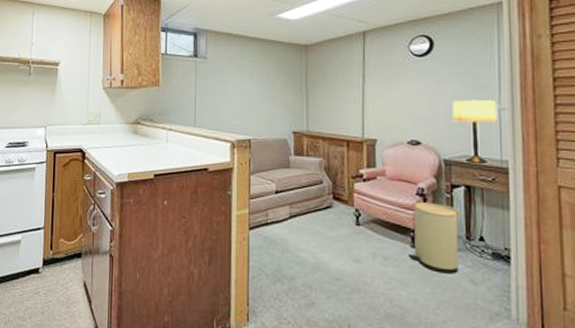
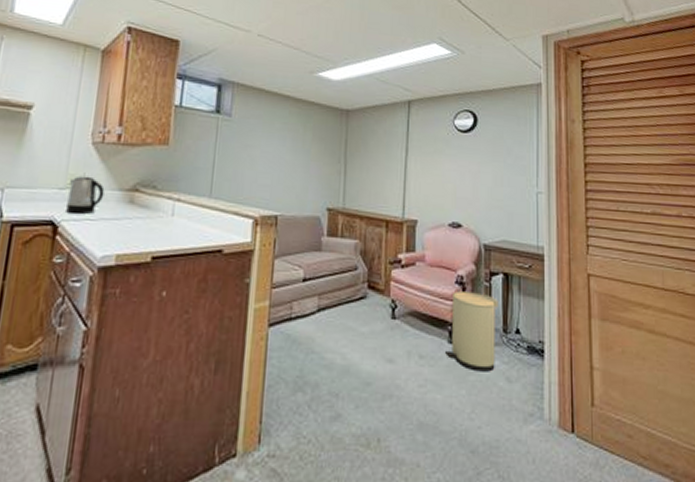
kettle: none [90,114,115,143] -> present [66,176,105,214]
table lamp: present [452,100,498,165] -> none [493,181,535,251]

